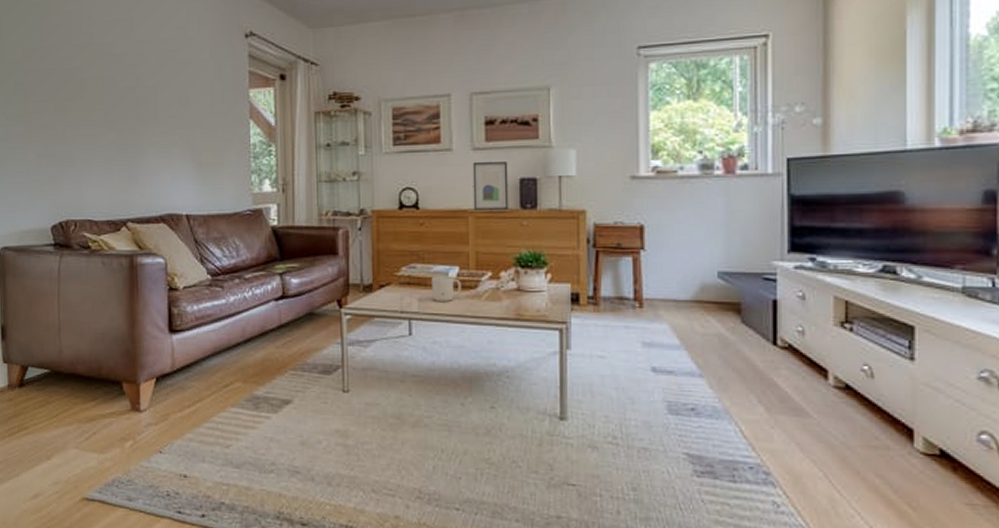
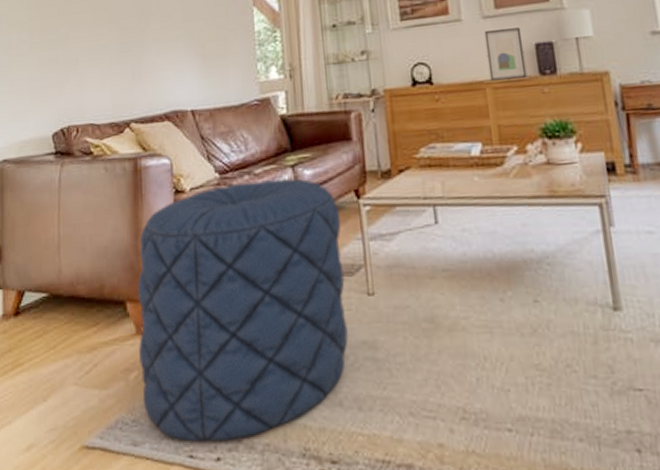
pouf: none [133,285,323,502] -> present [138,178,349,442]
mug: present [430,276,462,301] -> none [452,153,488,183]

